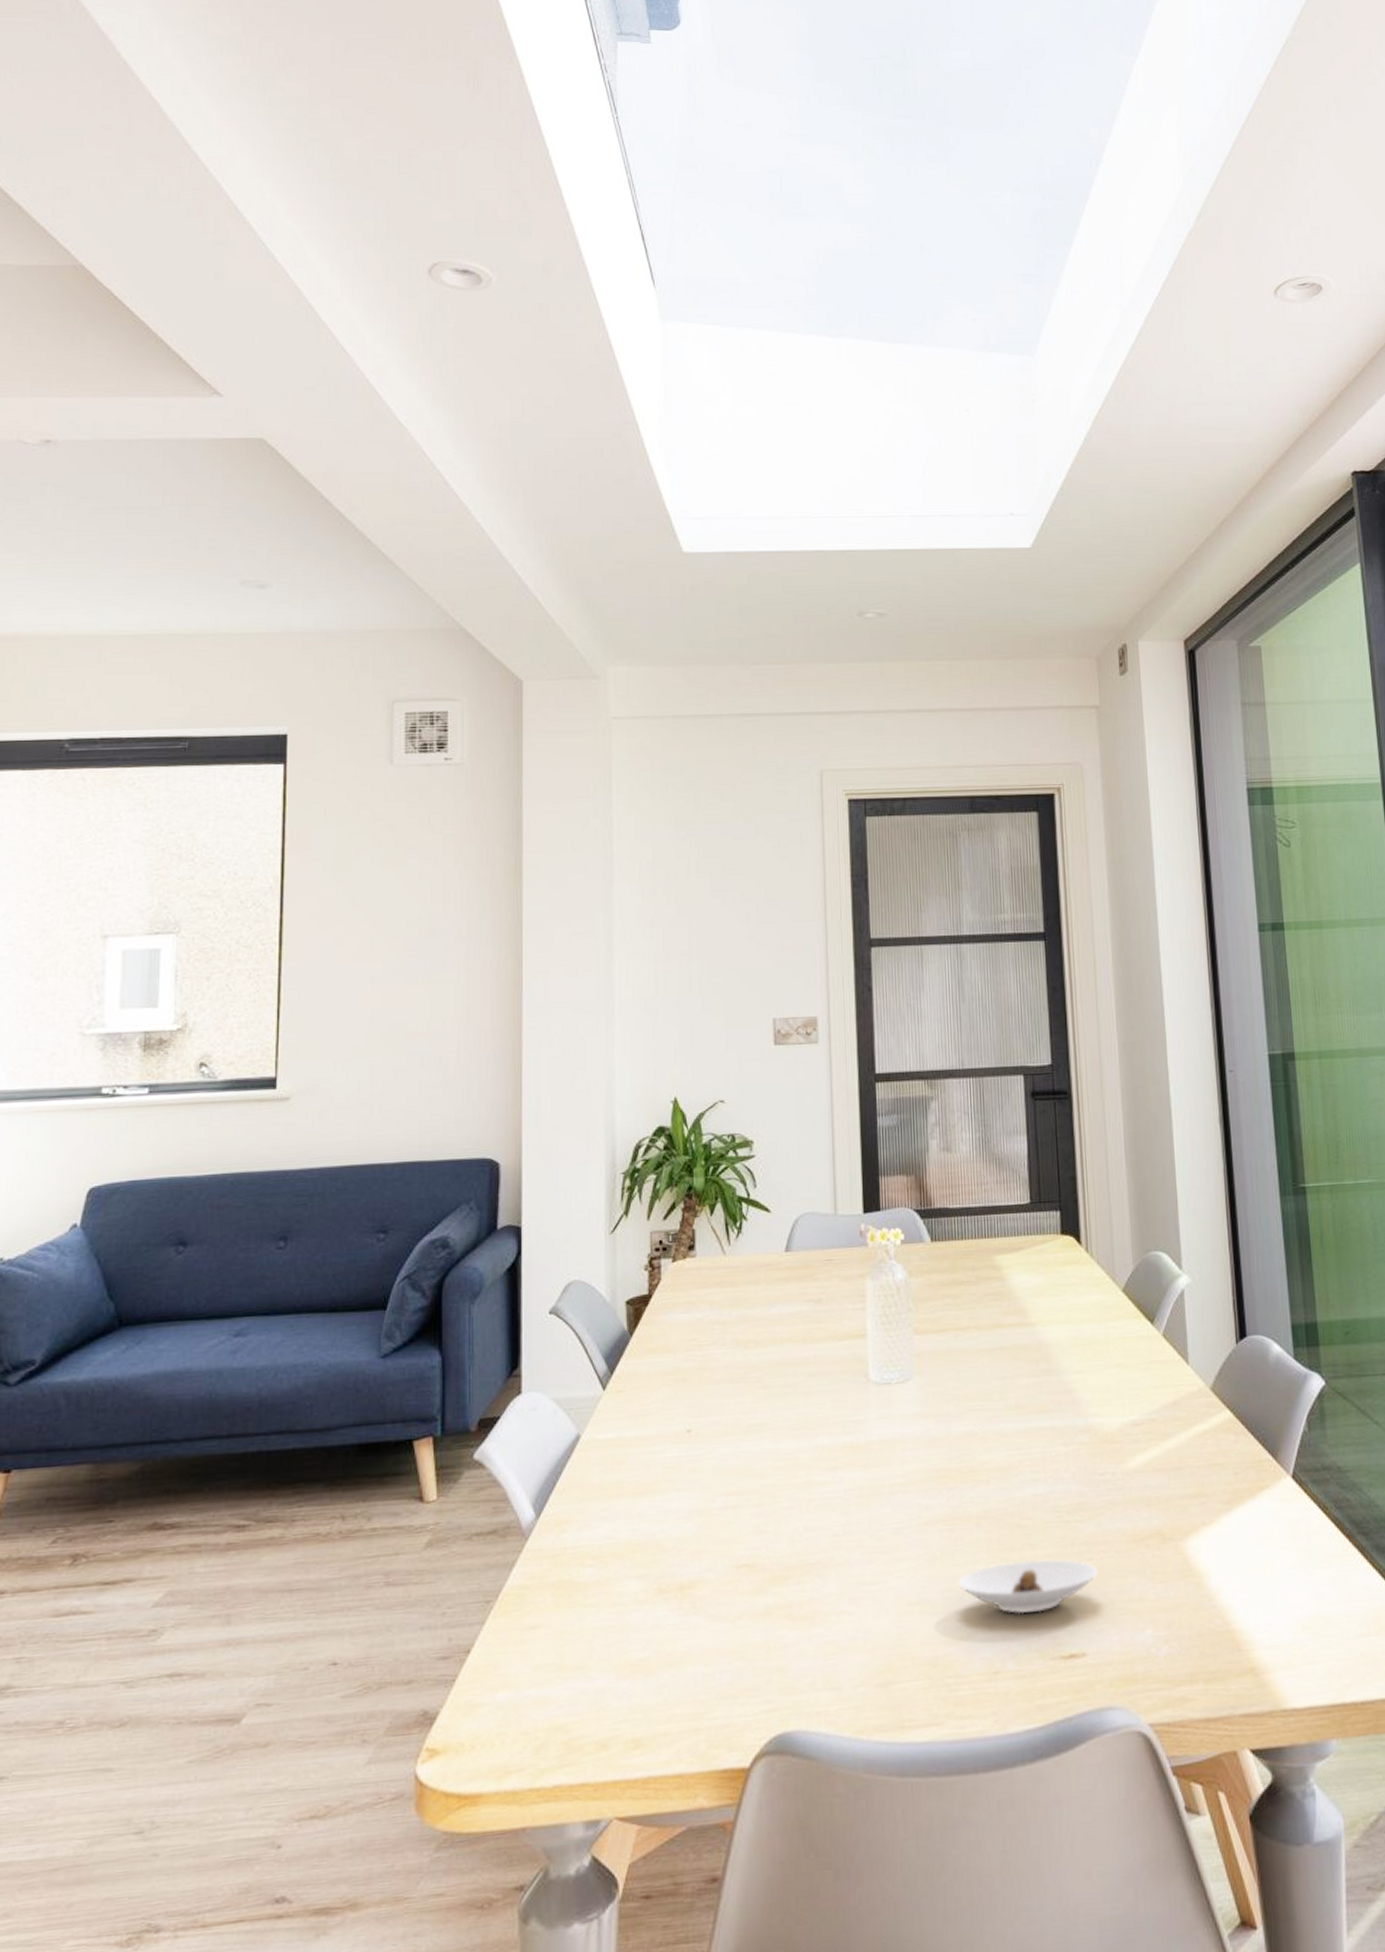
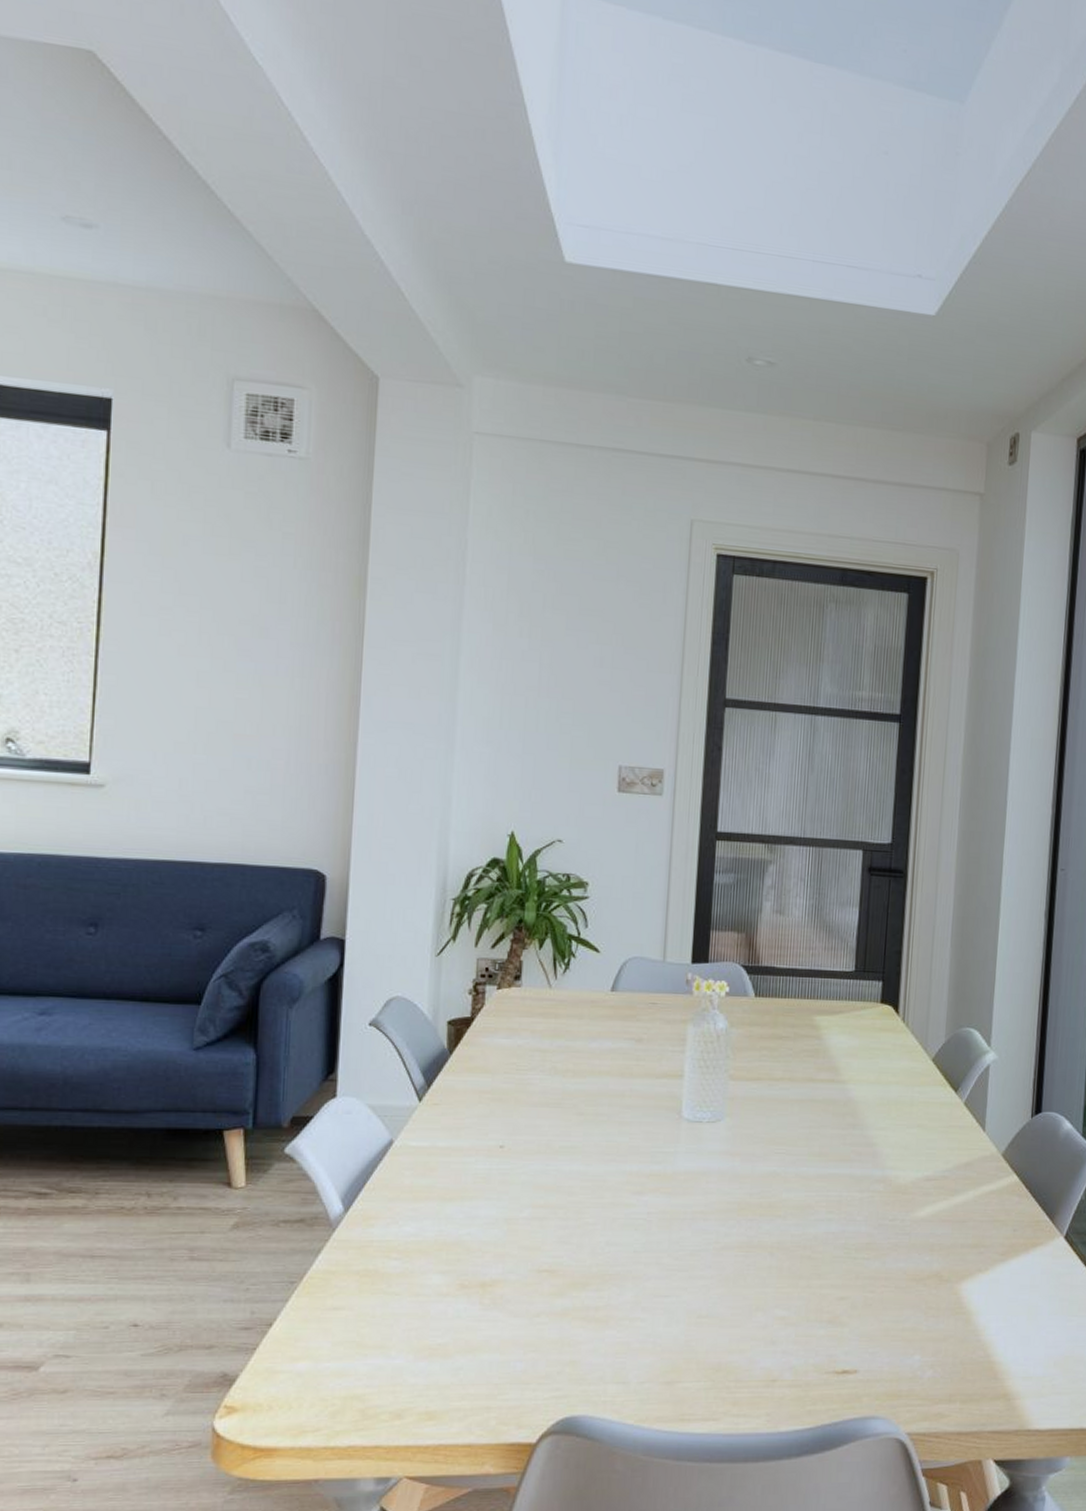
saucer: present [957,1559,1098,1615] -> none [746,1287,878,1333]

